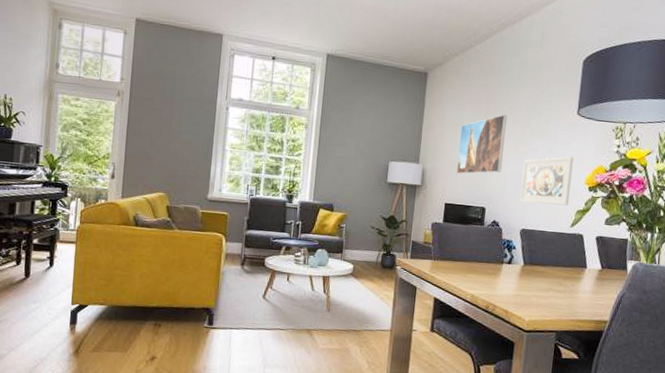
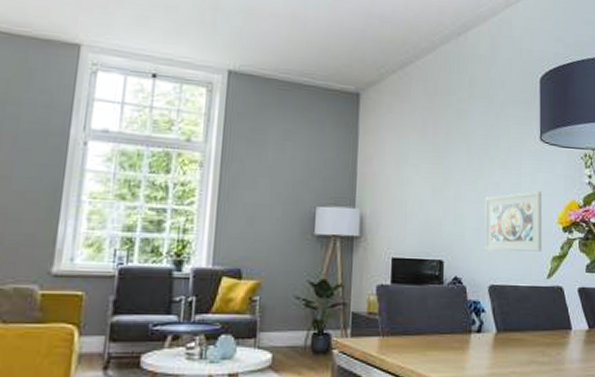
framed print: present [456,115,507,174] -> none [404,143,460,220]

